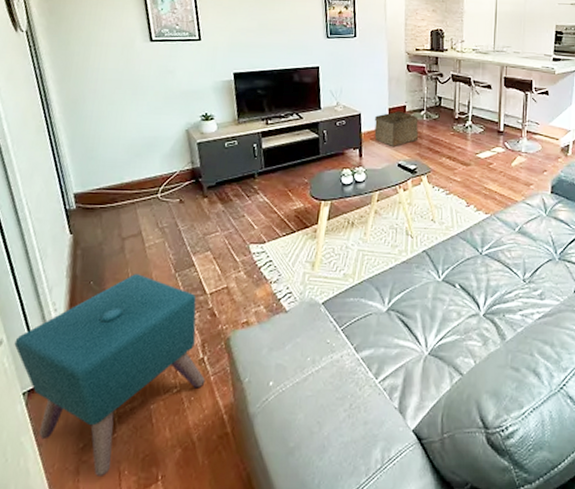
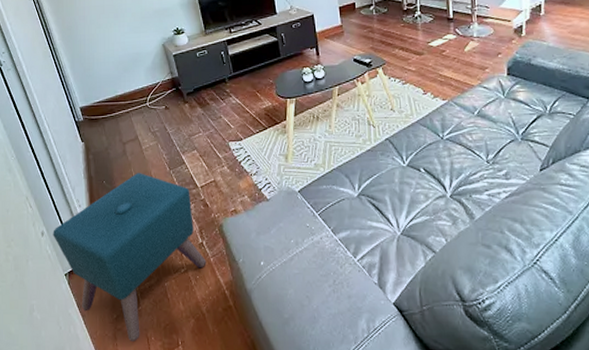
storage bin: present [374,111,419,148] -> none [327,8,370,44]

